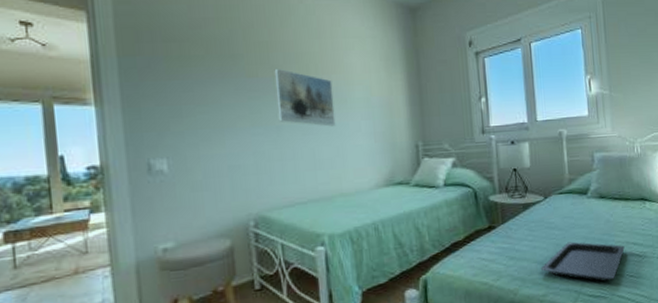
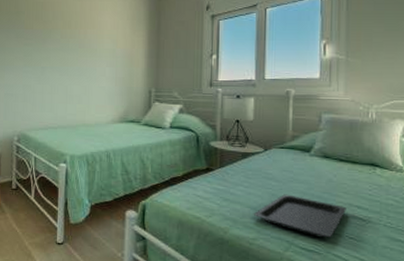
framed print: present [274,68,336,127] -> none [43,22,87,71]

